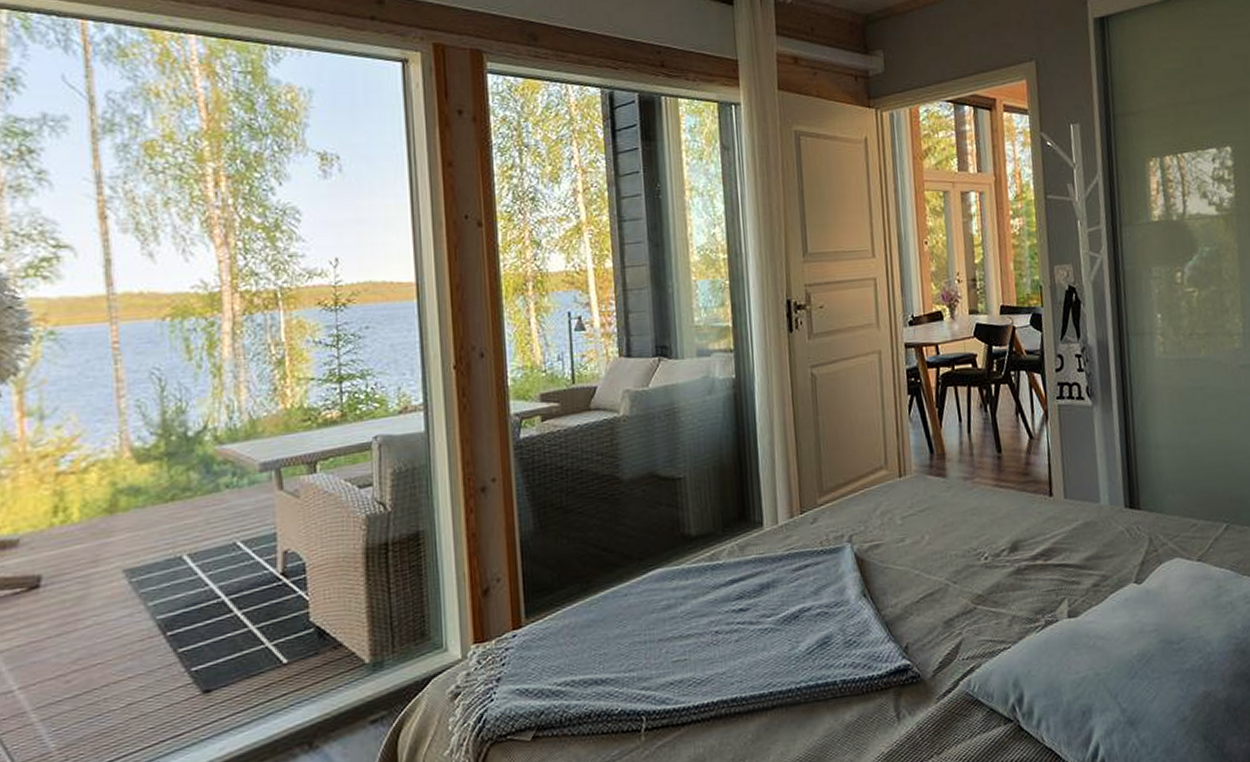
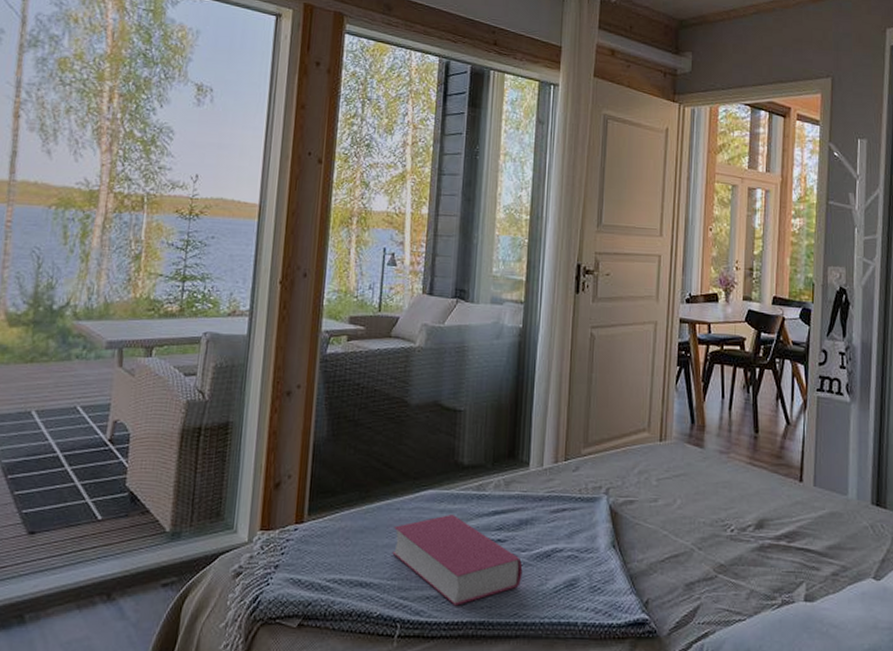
book: none [624,591,771,687] -> present [392,515,523,606]

